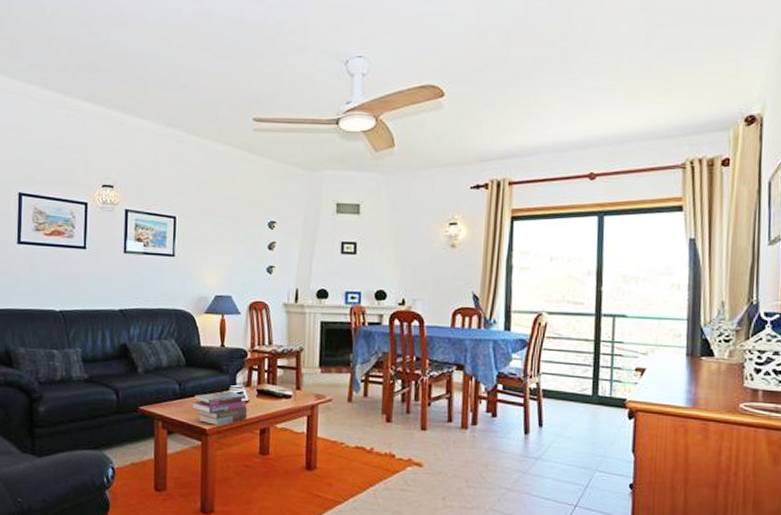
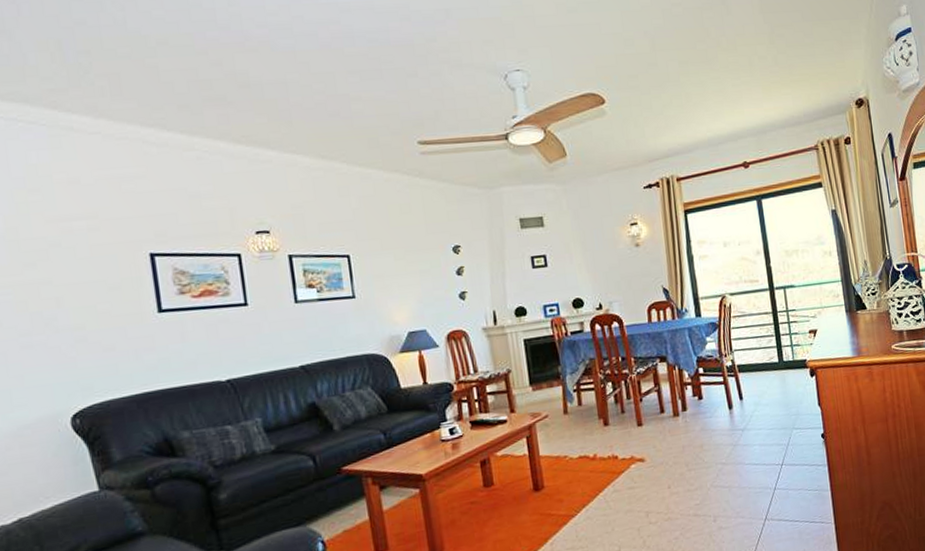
books: present [193,390,248,427] -> none [403,428,465,469]

